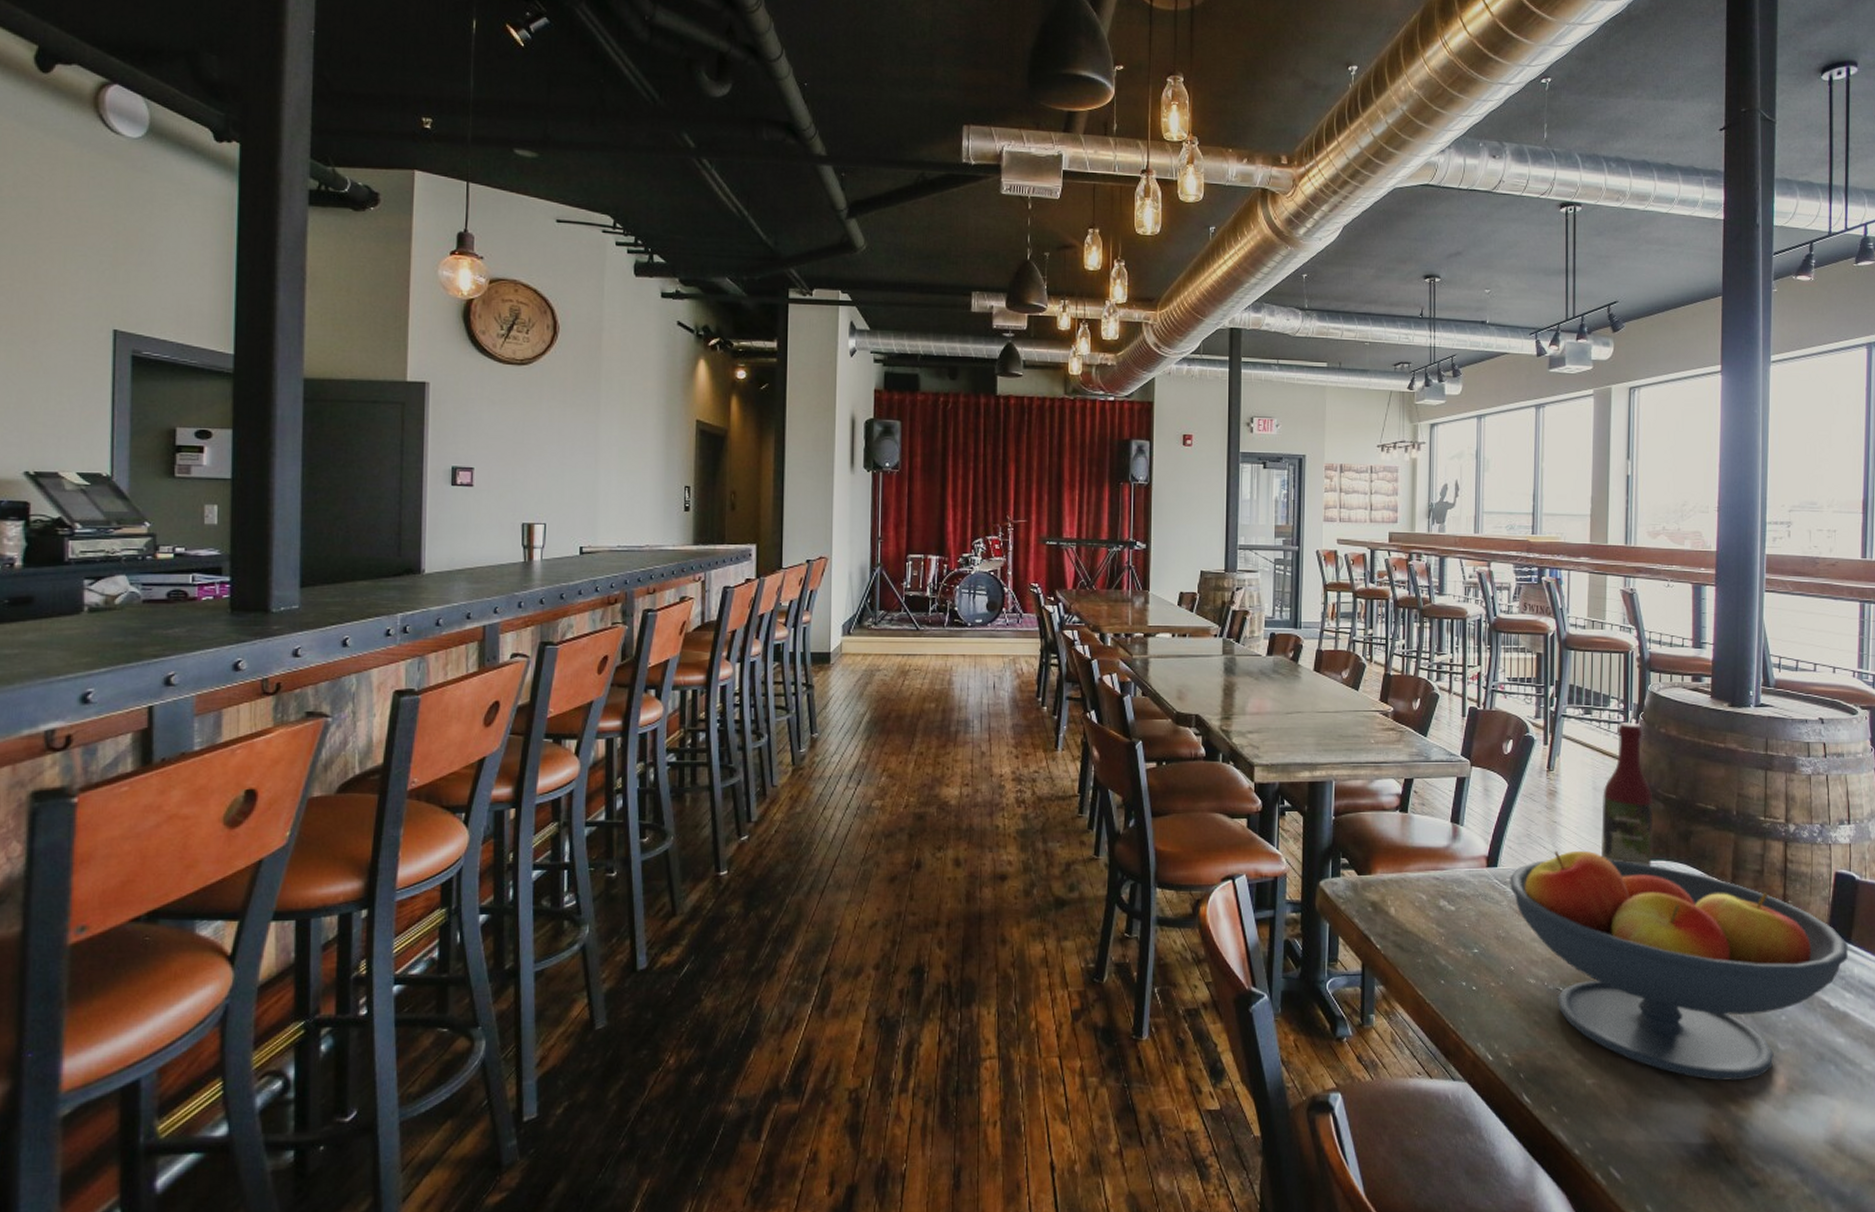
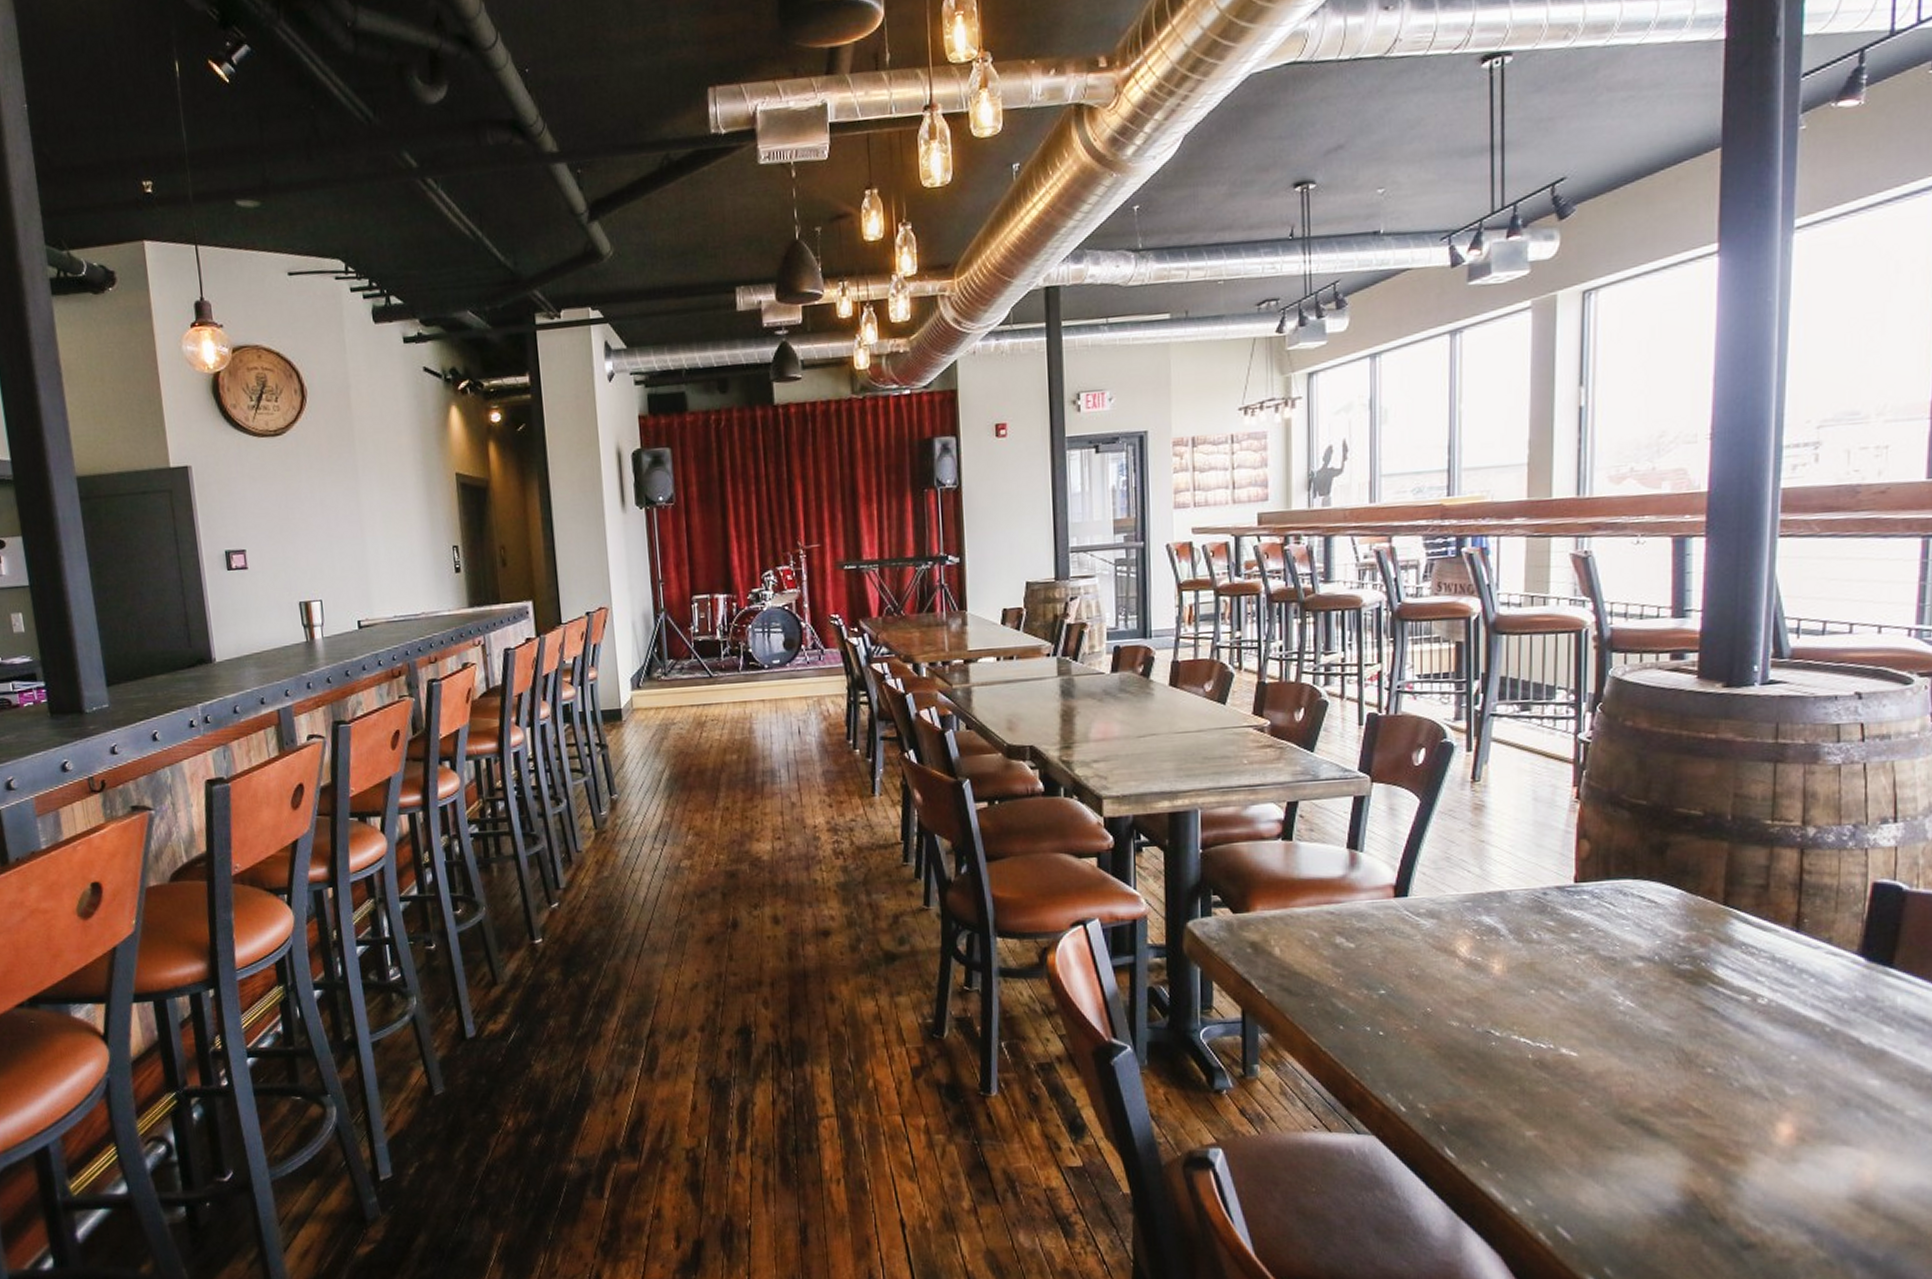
fruit bowl: present [1510,850,1849,1081] -> none [1424,872,1890,1131]
wine bottle: present [1600,721,1653,867] -> none [1543,715,1616,887]

